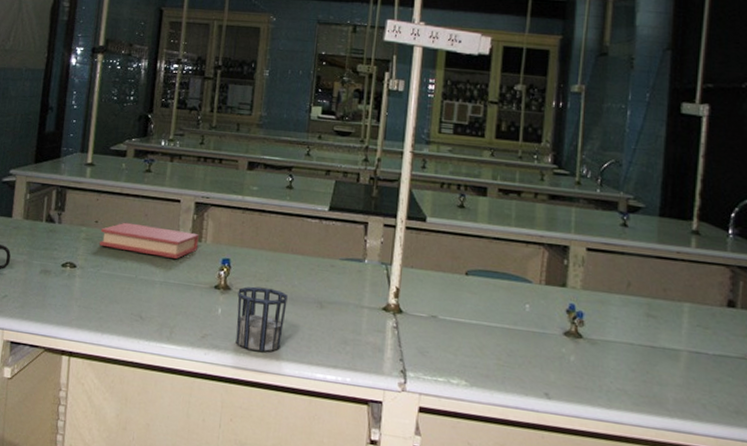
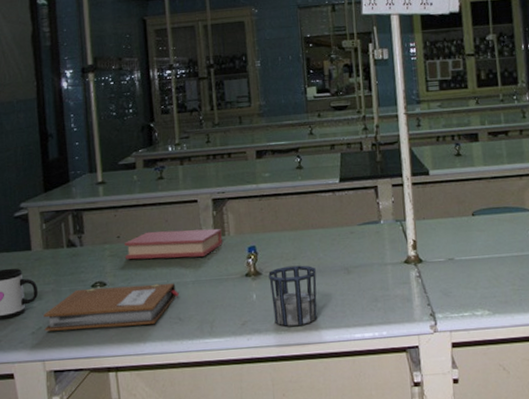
notebook: none [9,265,145,316] -> present [43,283,179,332]

